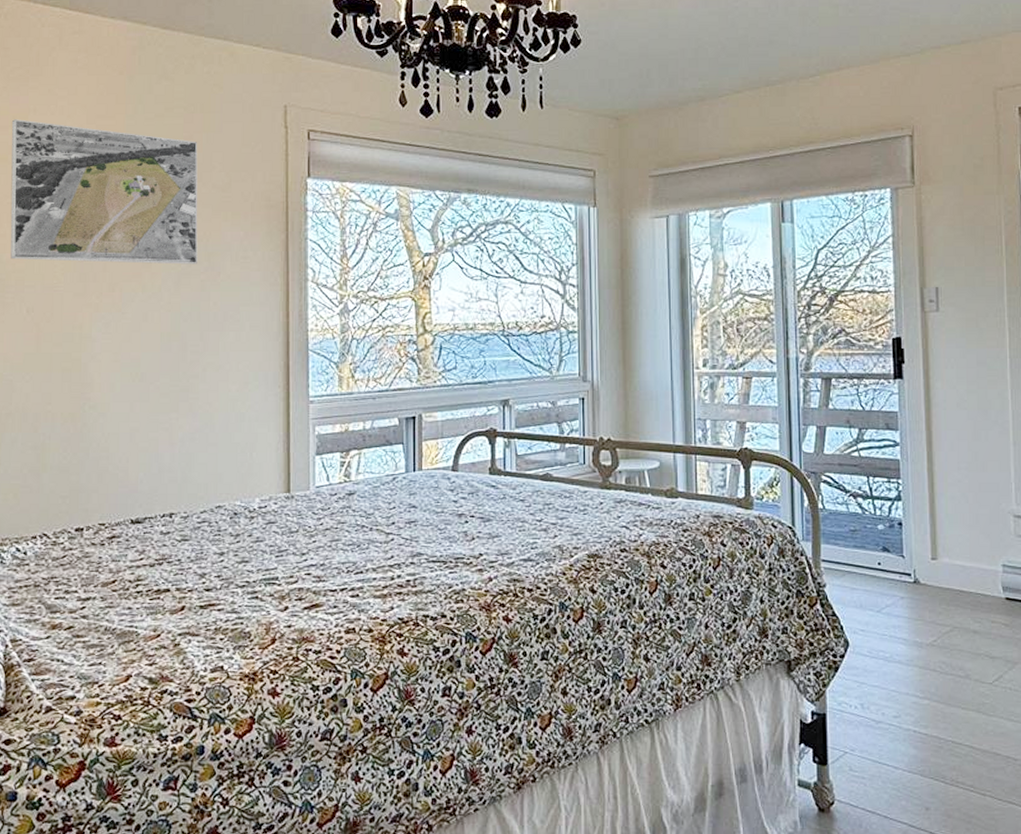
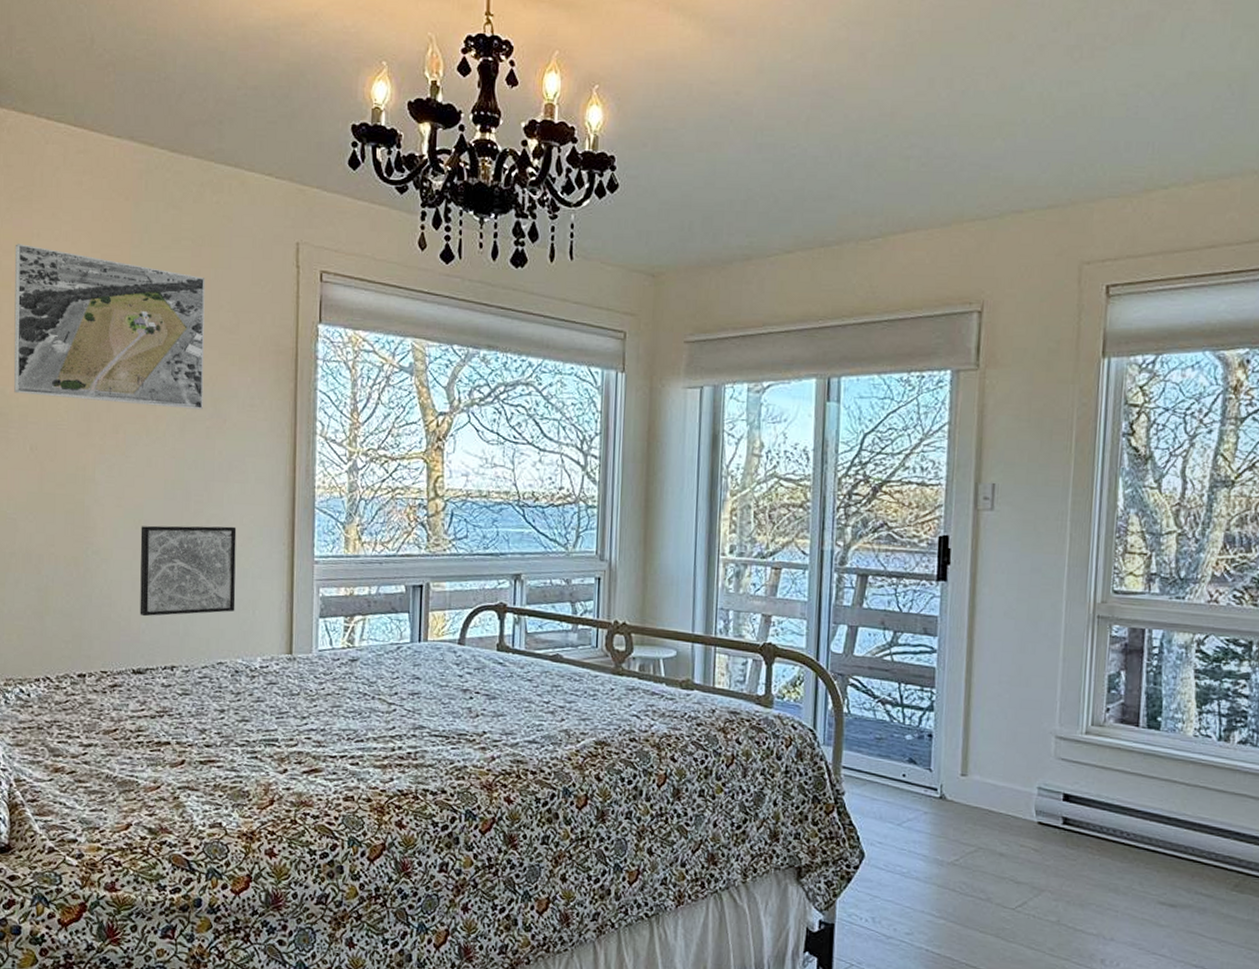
wall art: none [137,373,233,467] -> present [140,525,237,617]

